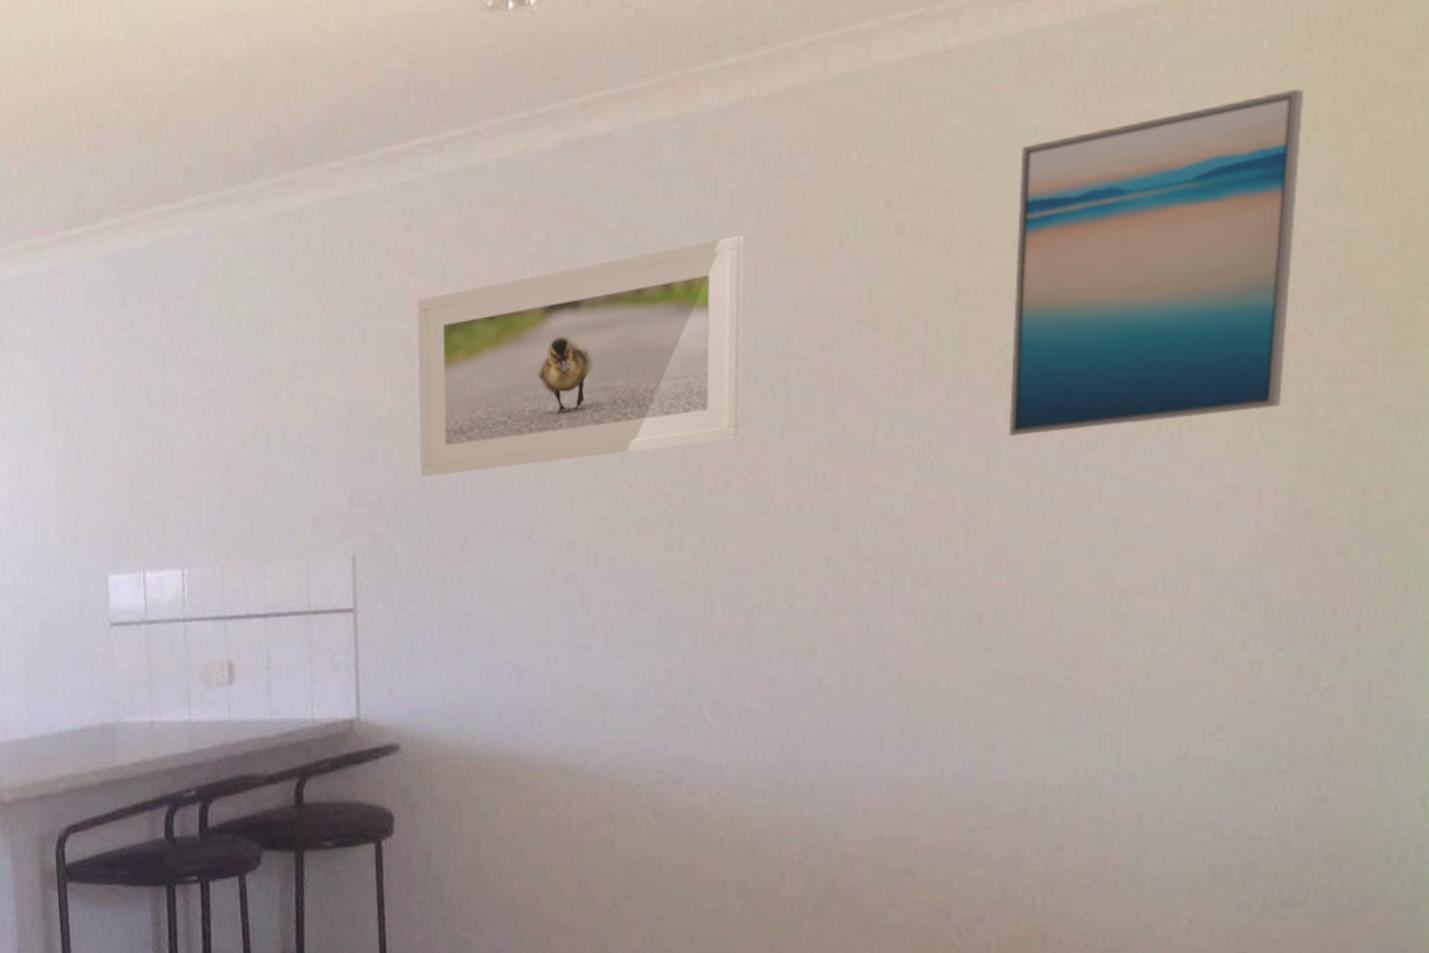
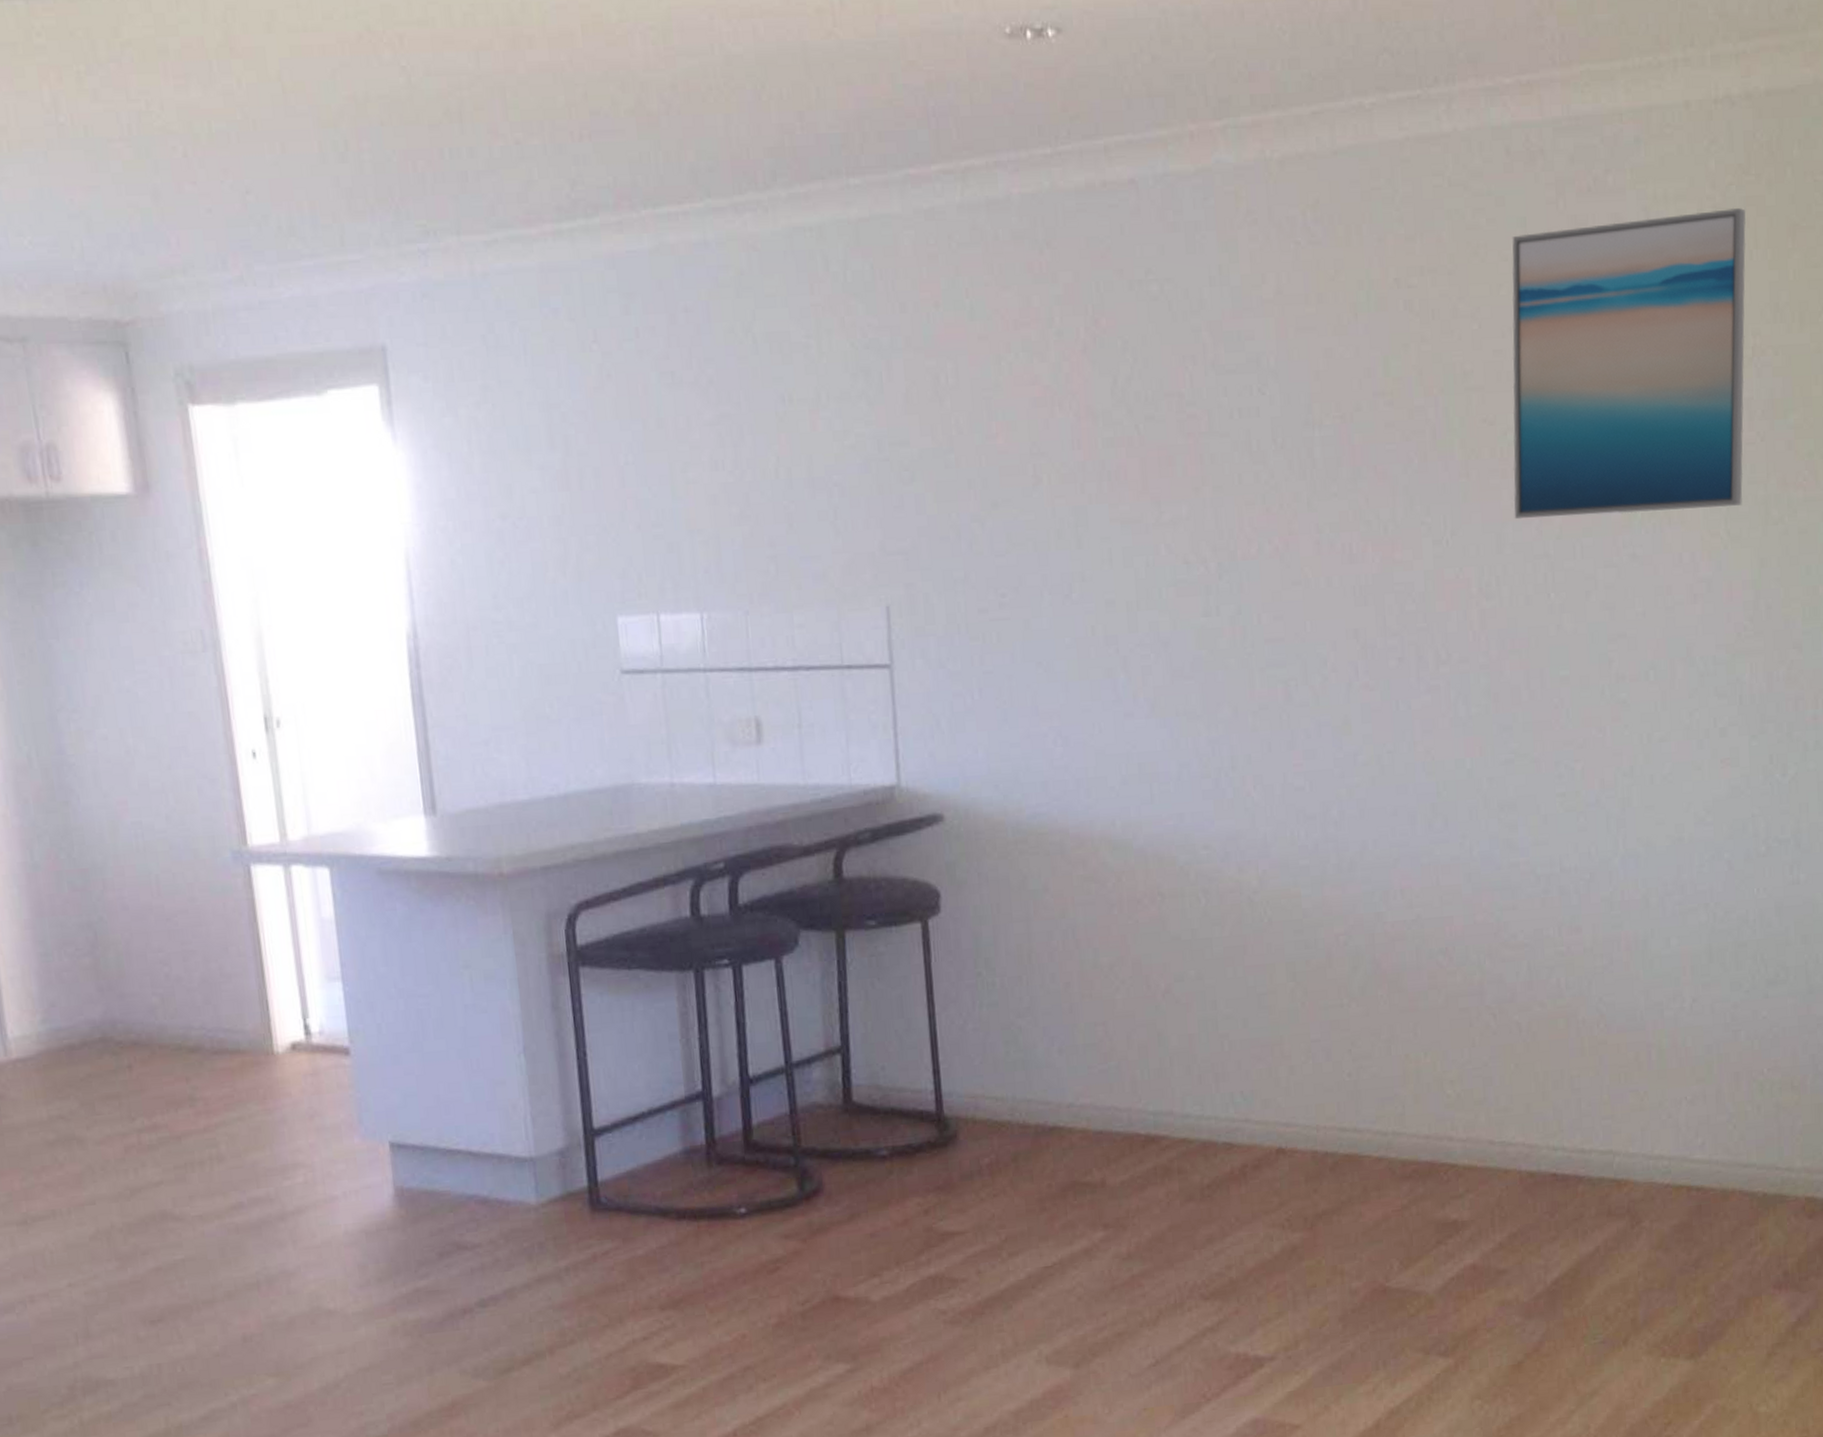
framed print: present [416,236,745,477] -> none [944,298,1272,526]

